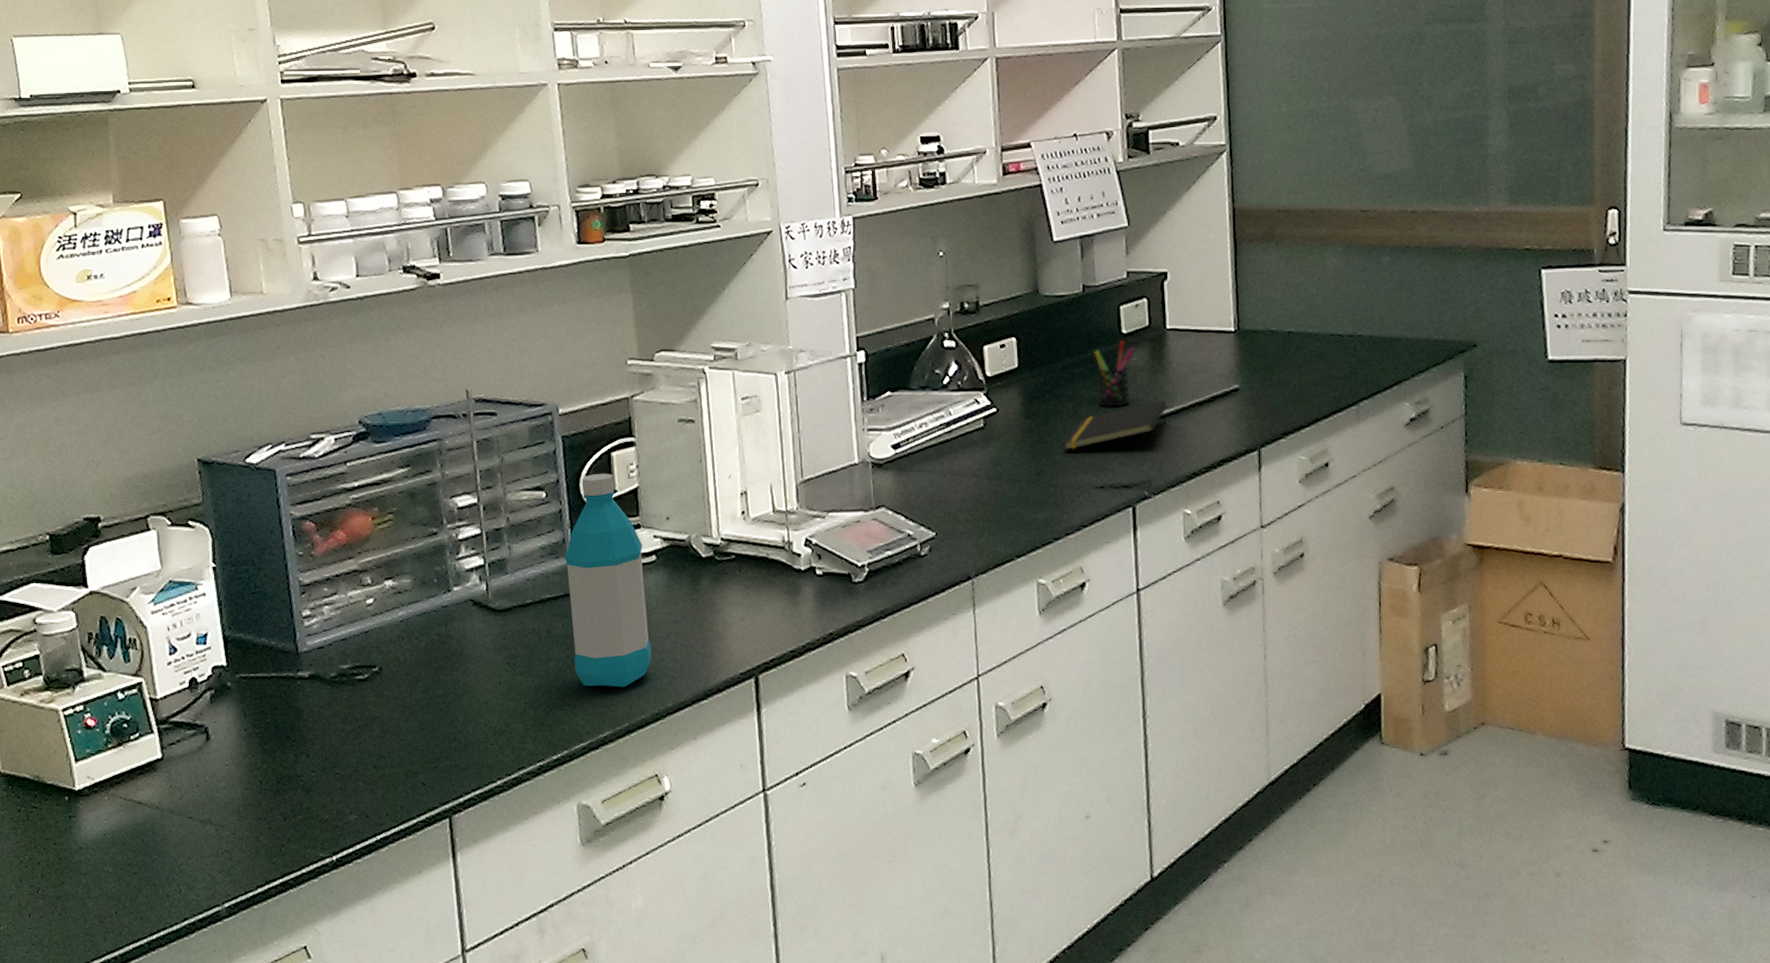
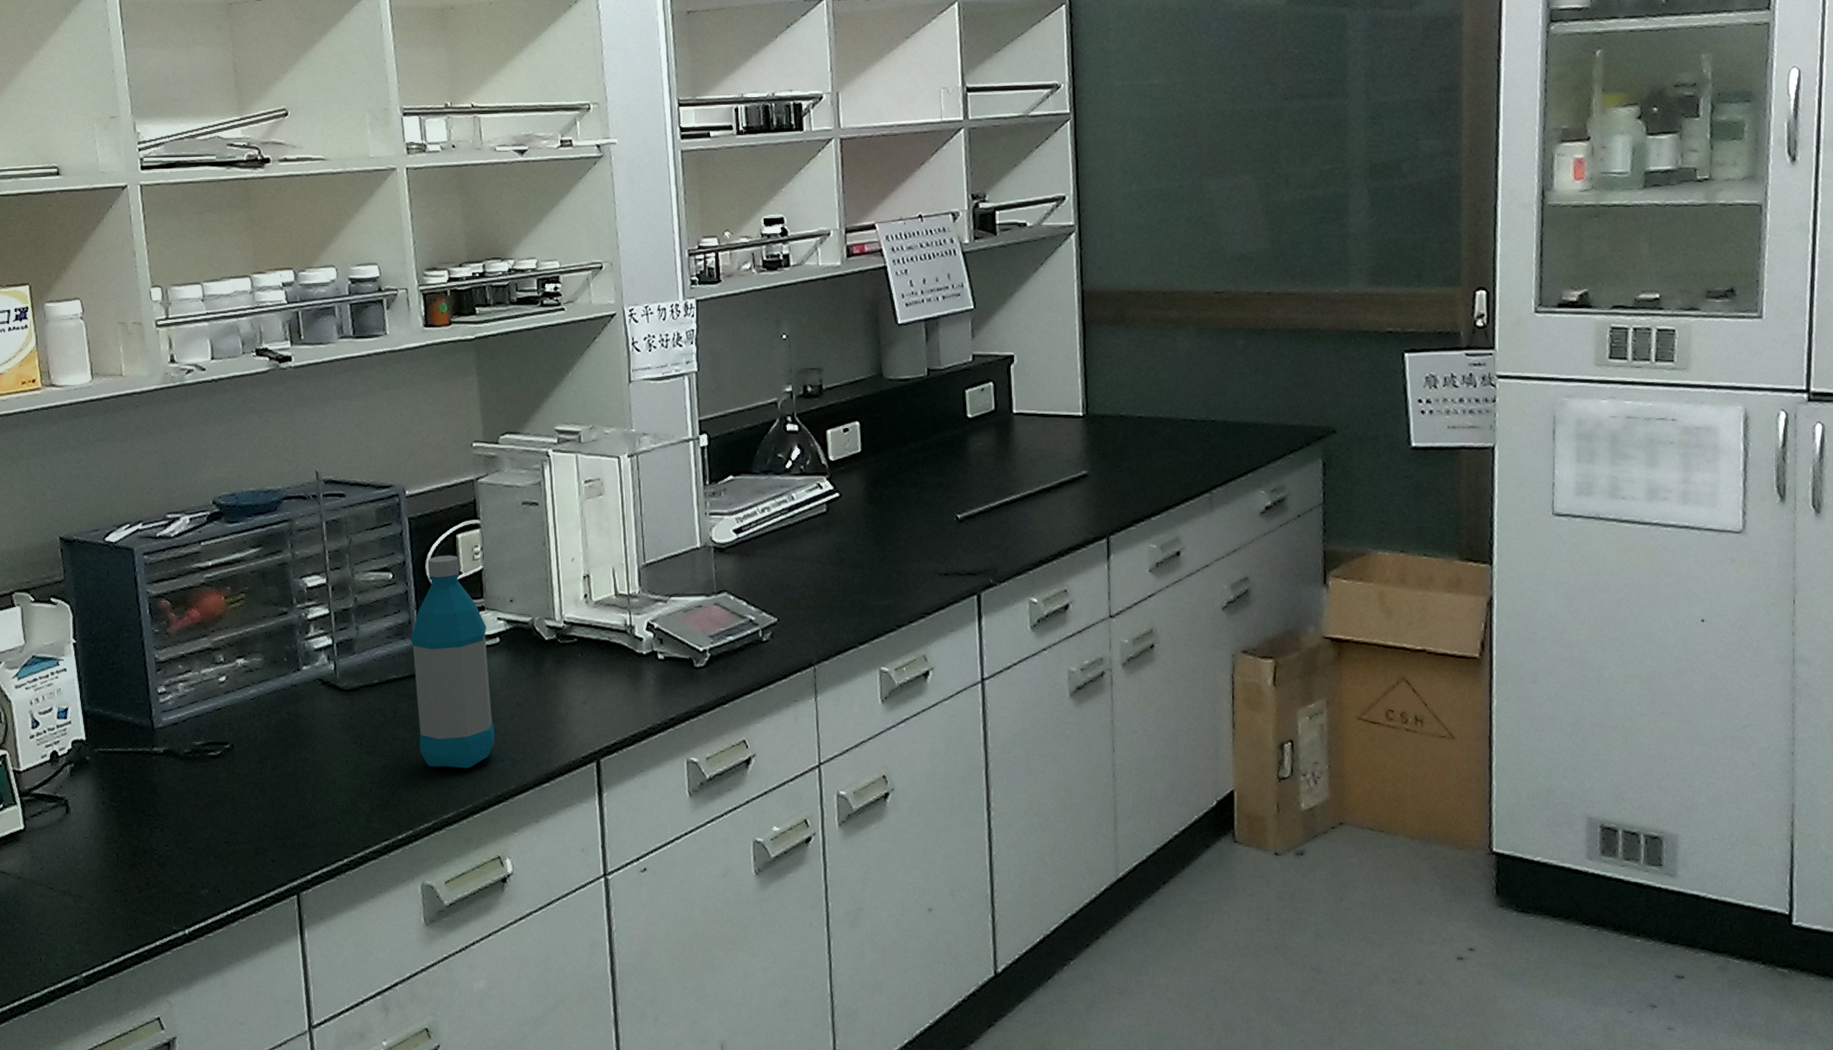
notepad: present [1063,401,1168,451] -> none [906,486,1014,537]
pen holder: present [1094,339,1135,407] -> none [938,424,980,493]

